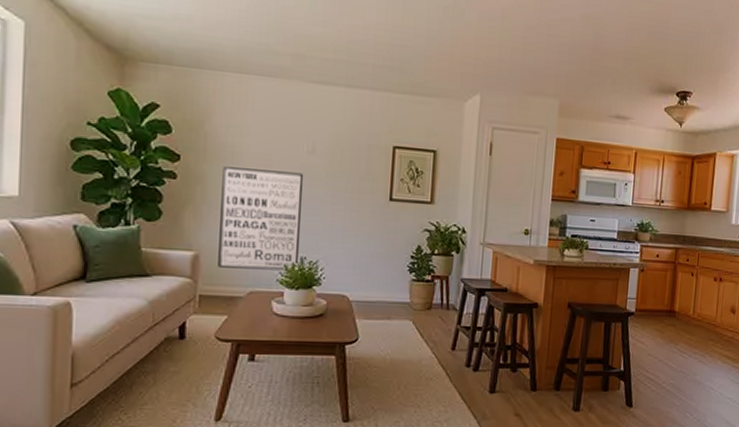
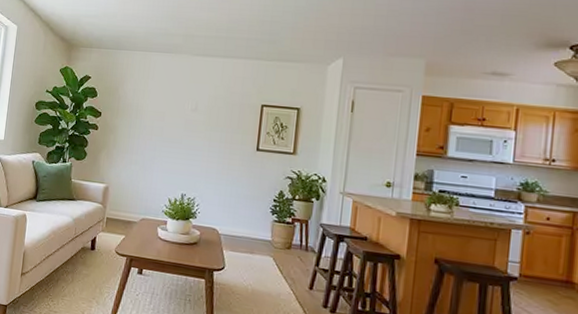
wall art: present [218,166,304,271] -> none [121,121,188,204]

